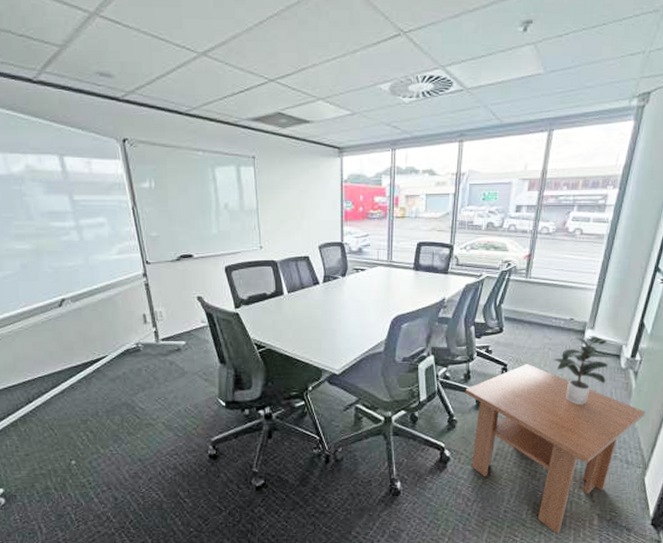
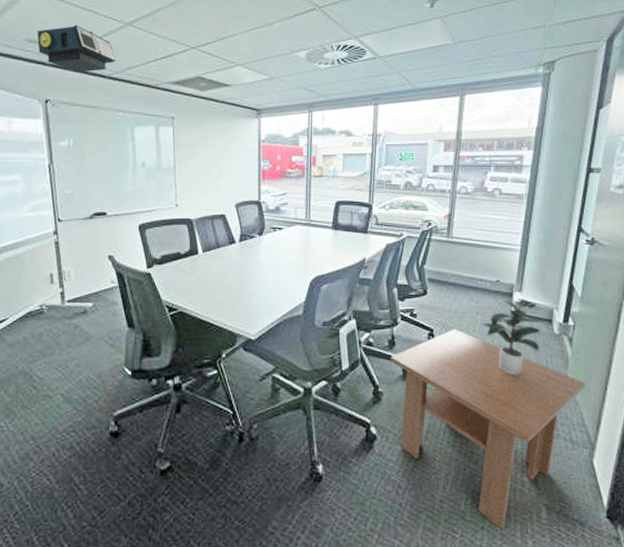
projector: none [107,55,191,109] -> present [37,25,115,73]

